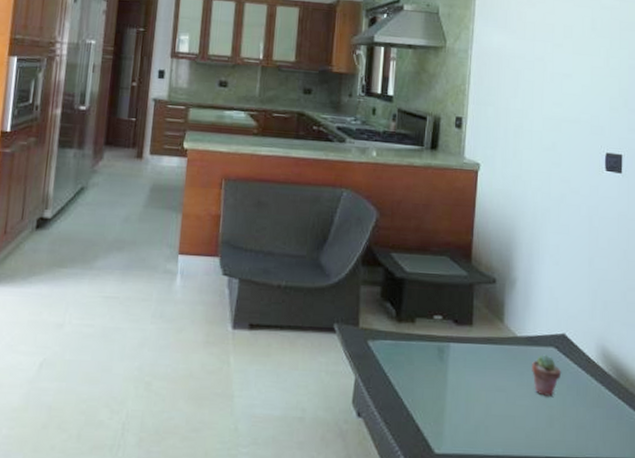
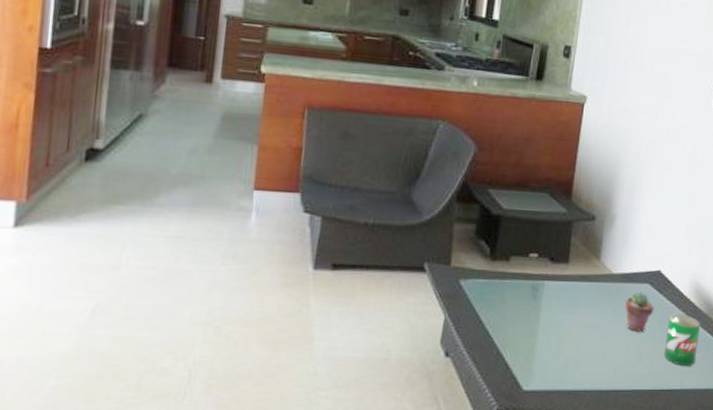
can: none [575,378,611,434] -> present [663,314,701,366]

